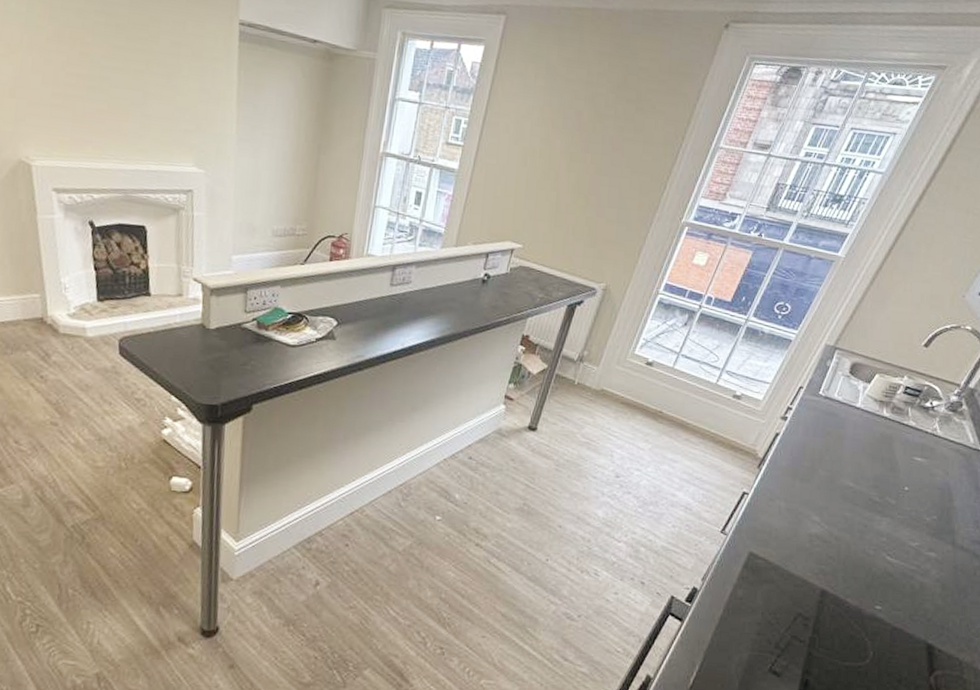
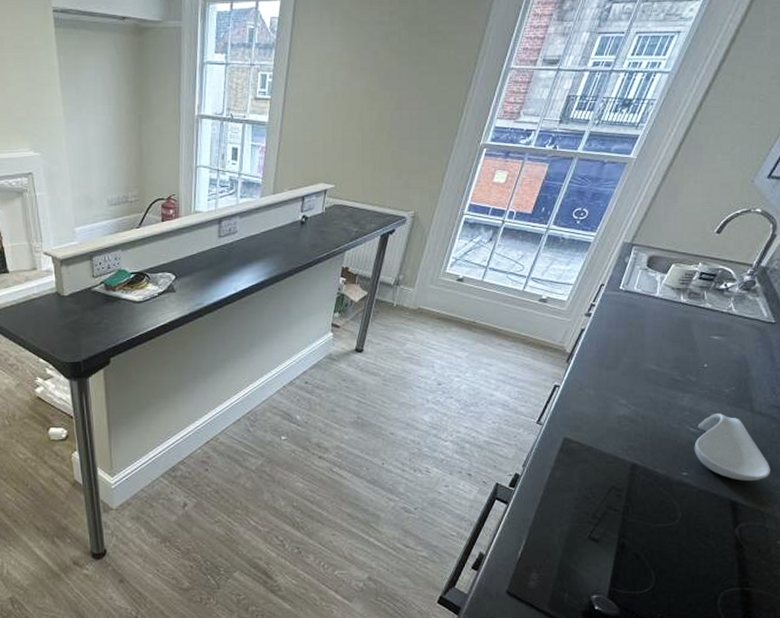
spoon rest: none [890,543,971,624] -> present [694,414,770,481]

